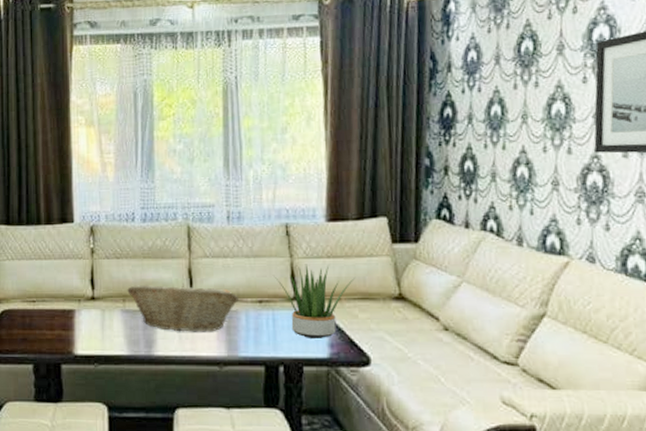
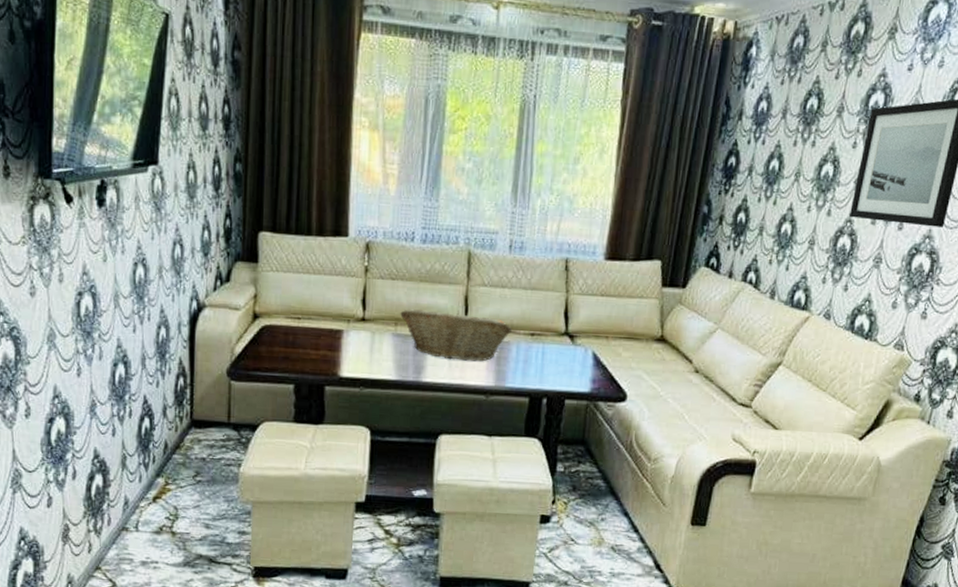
potted plant: present [274,264,355,340] -> none [548,300,624,375]

